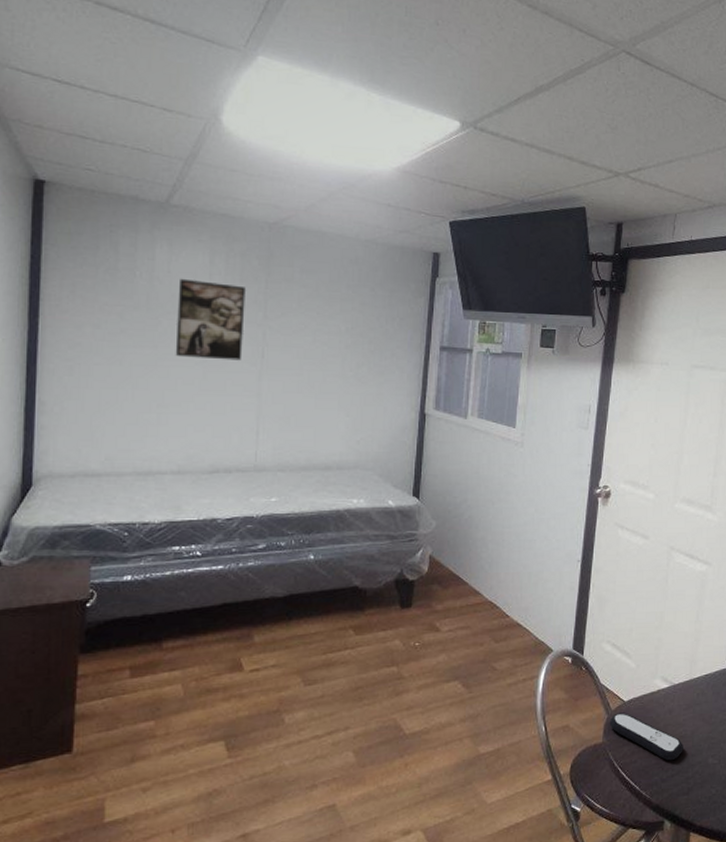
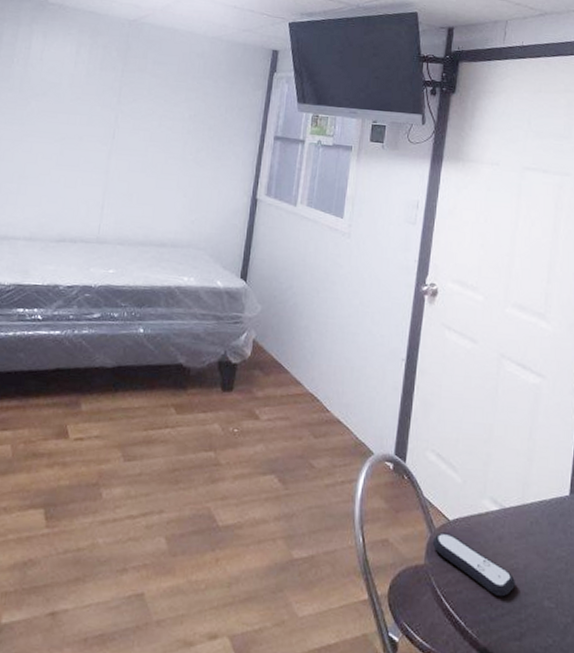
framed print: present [175,278,246,361] -> none [38,65,104,140]

